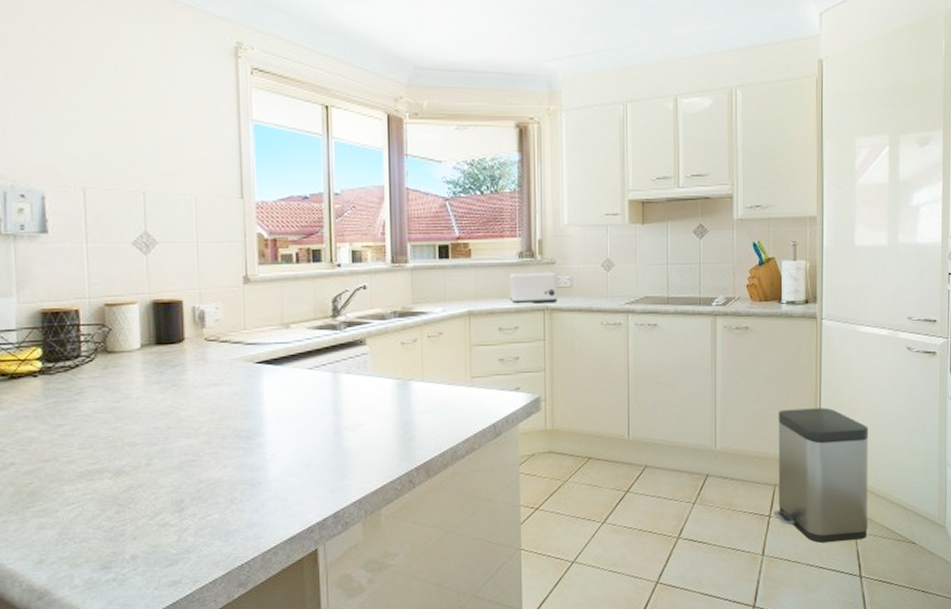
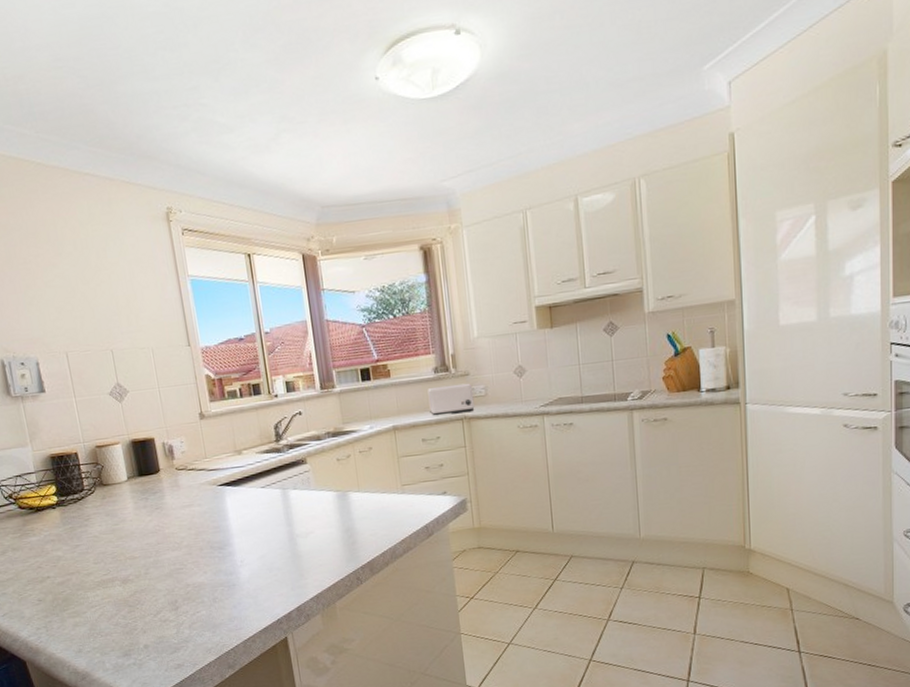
pedal bin: present [773,407,869,543] -> none [703,491,805,621]

